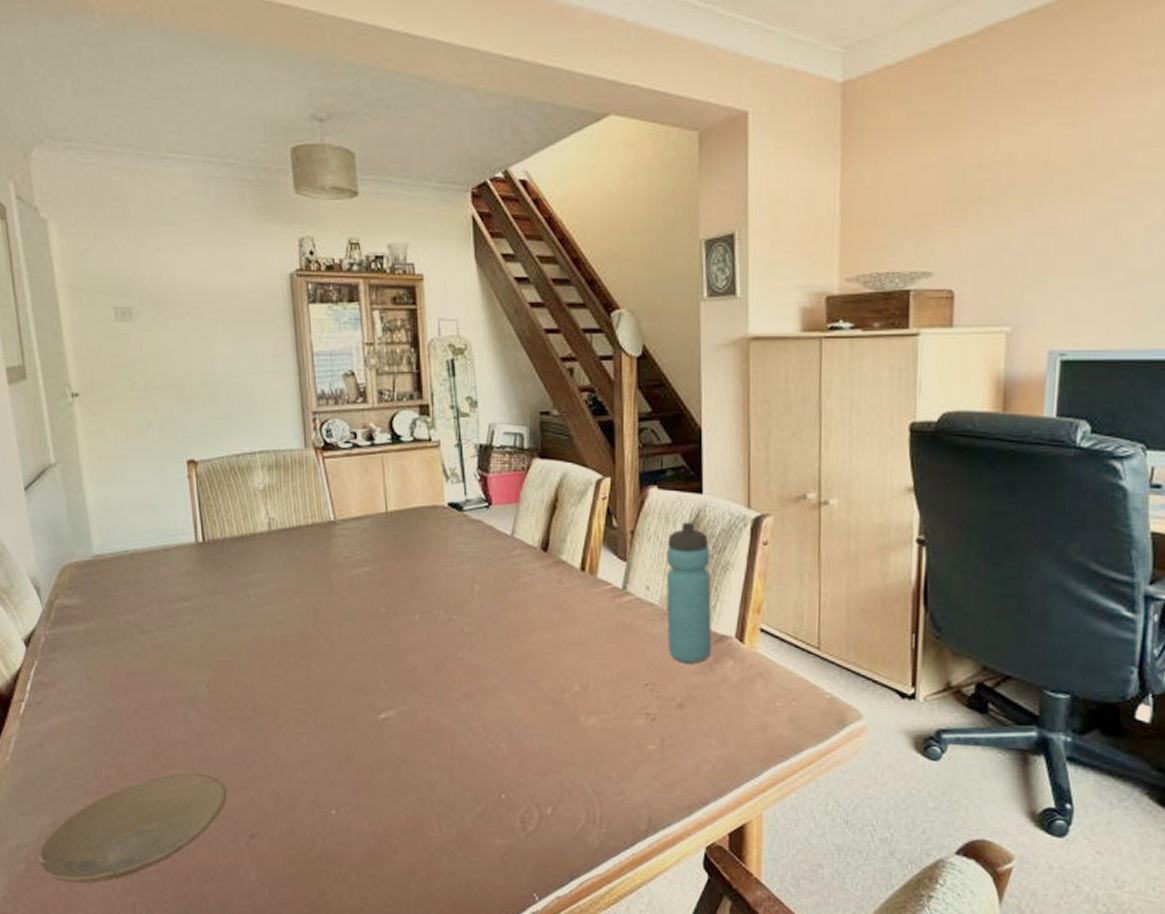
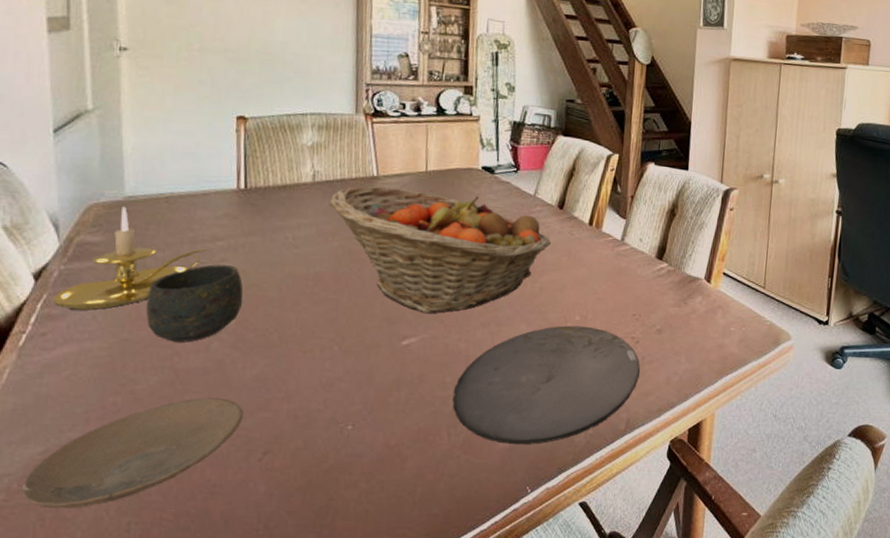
candle holder: none [42,565,177,678] -> present [51,206,210,311]
mug: none [124,627,213,713] -> present [145,264,243,342]
fruit basket: none [288,533,536,683] -> present [330,186,551,314]
plate: none [440,697,659,843] -> present [452,325,640,445]
water bottle: present [667,522,712,664] -> none [653,191,691,299]

